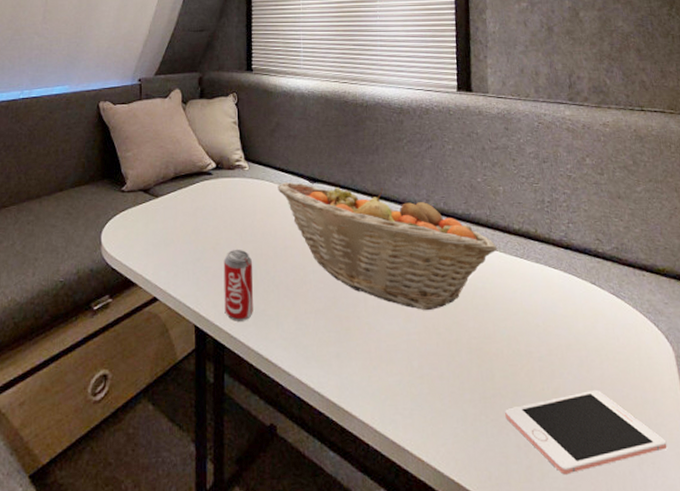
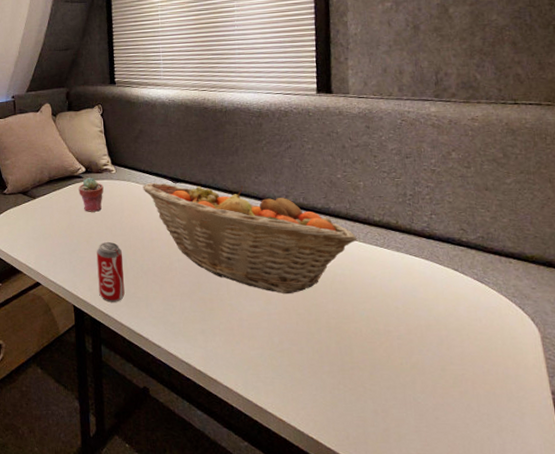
potted succulent: none [207,174,235,214] -> present [78,177,104,212]
cell phone: present [505,389,667,475] -> none [363,365,529,438]

